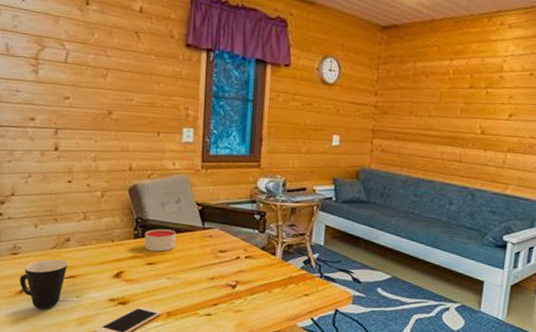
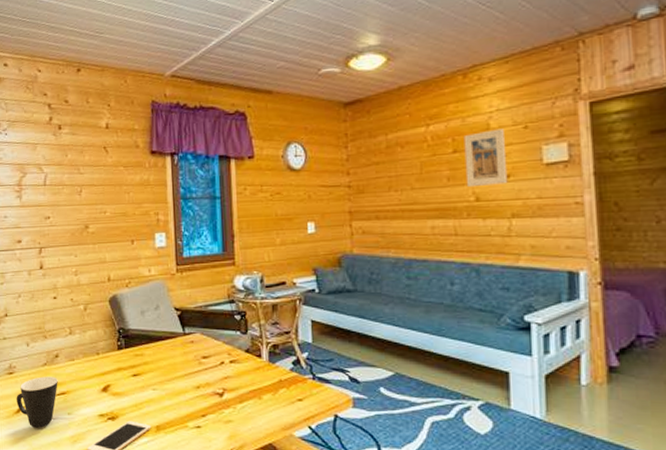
candle: present [144,229,177,252] -> none [127,338,159,362]
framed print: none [475,72,514,122] -> present [463,128,508,188]

